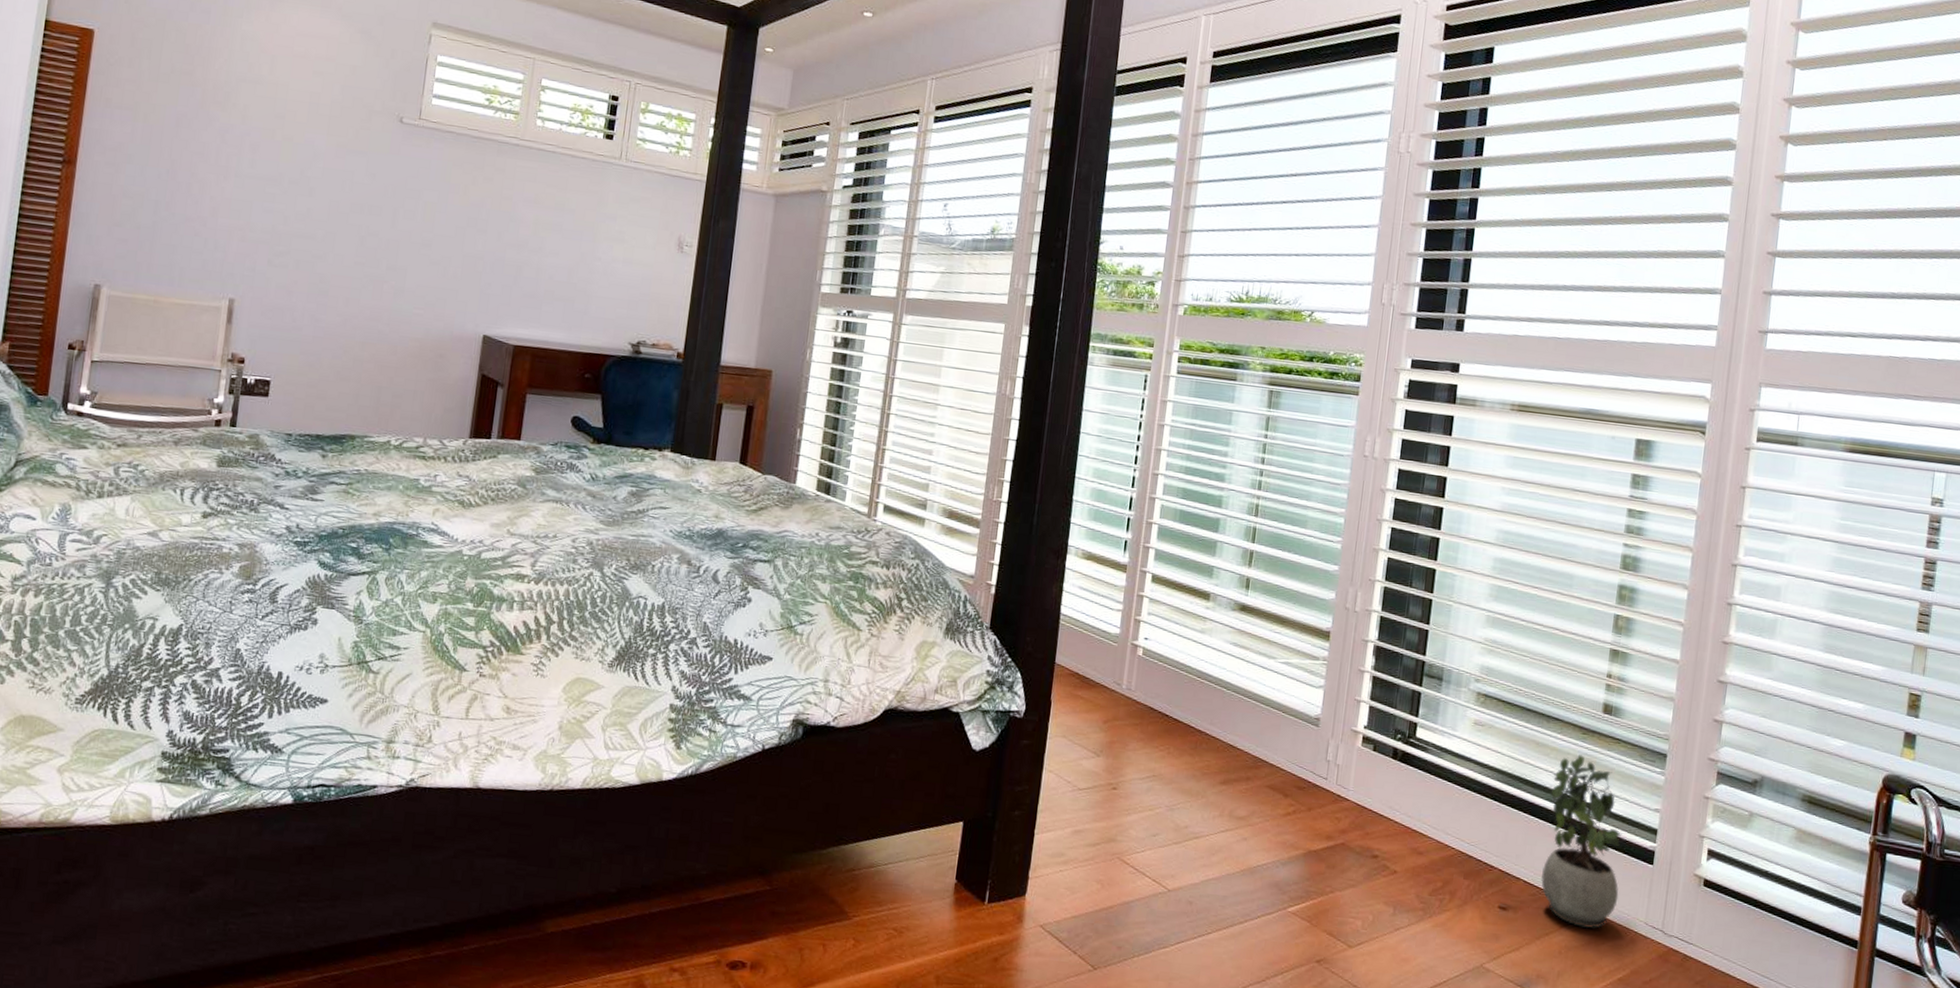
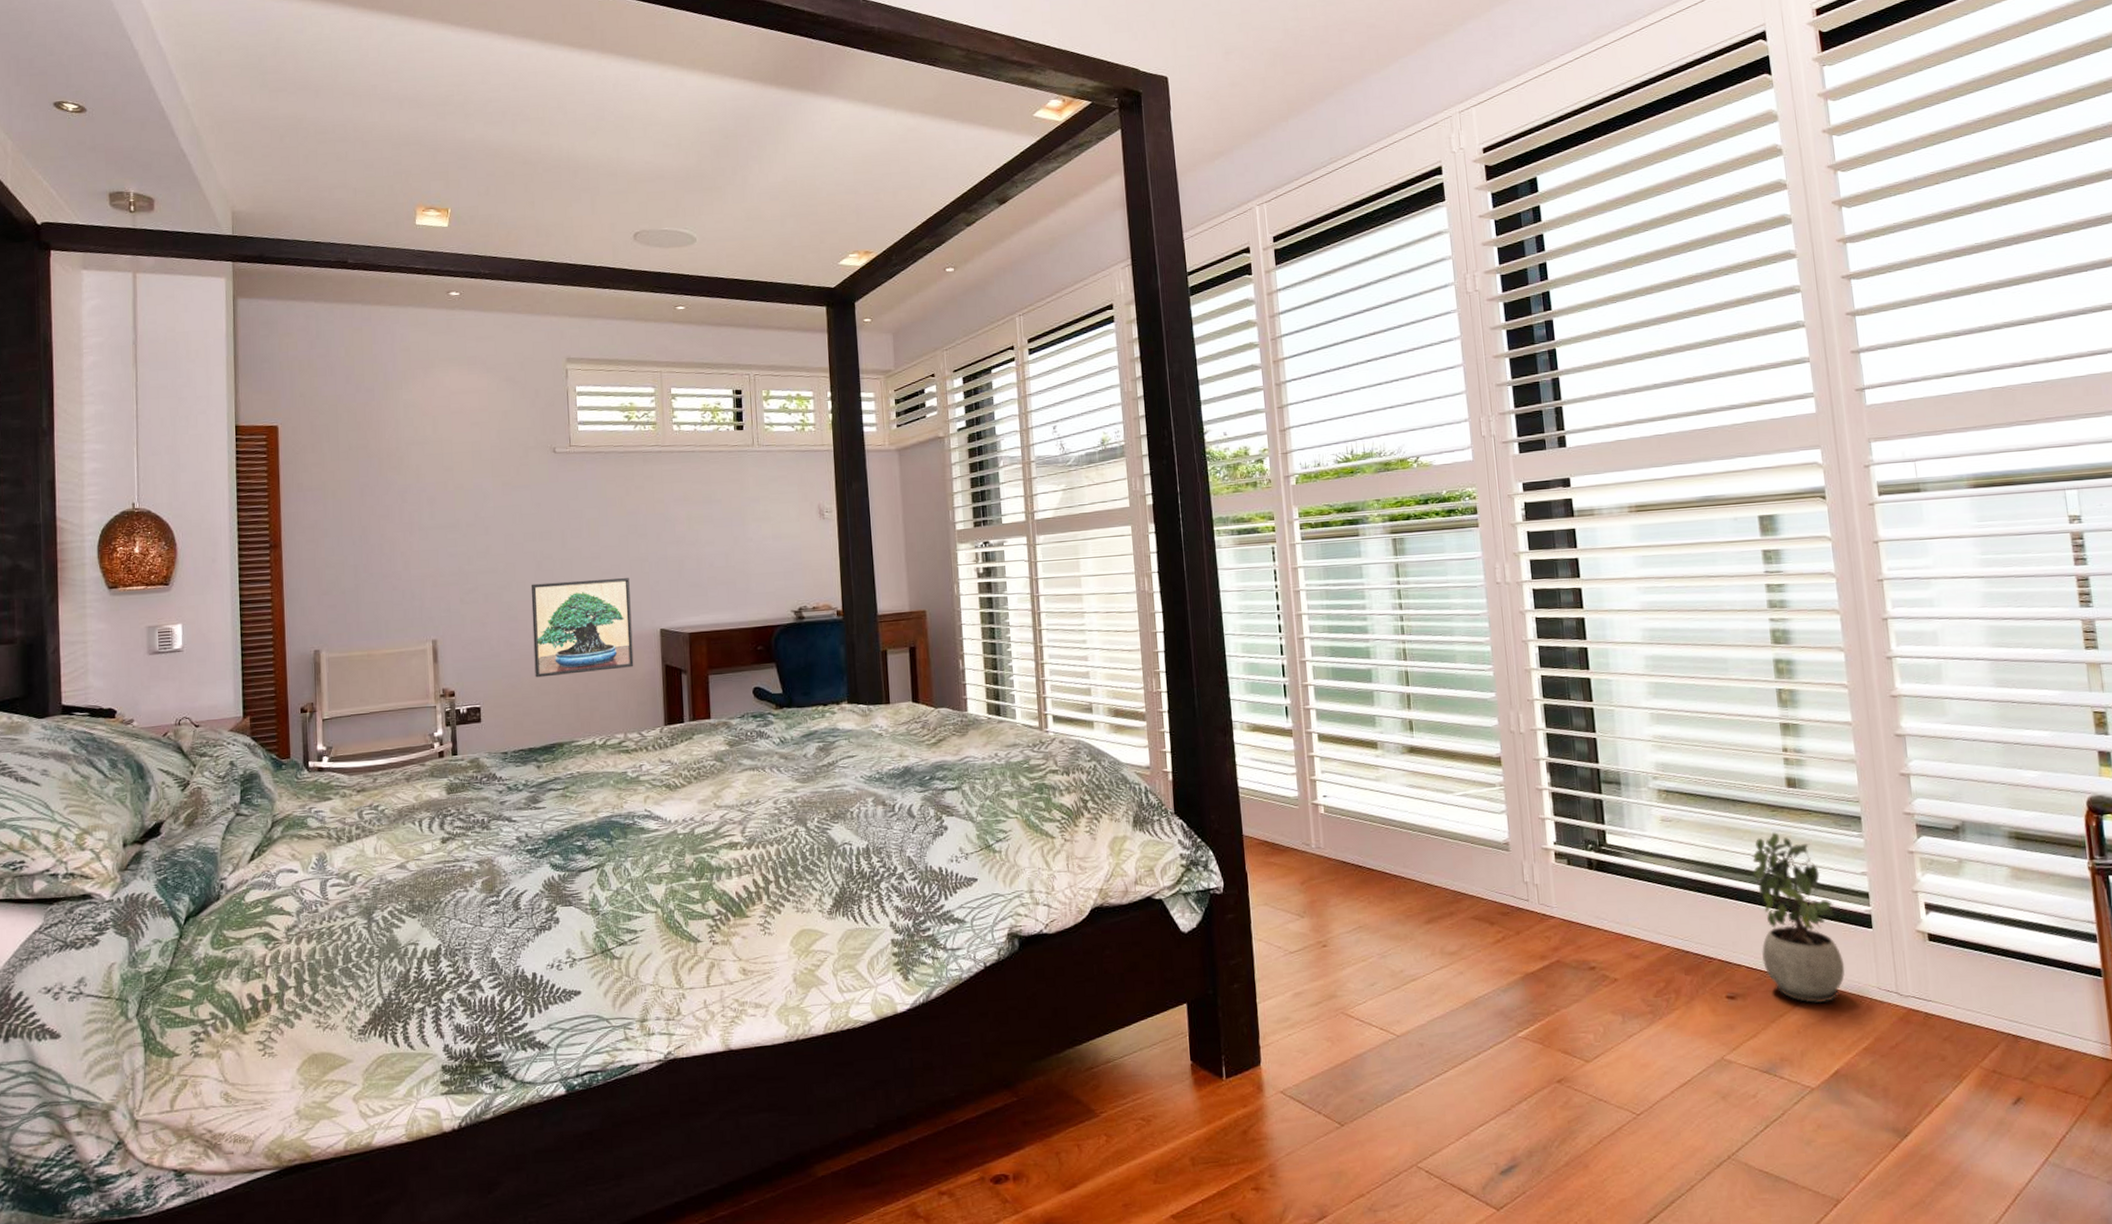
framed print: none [337,259,459,370] -> present [530,578,634,678]

